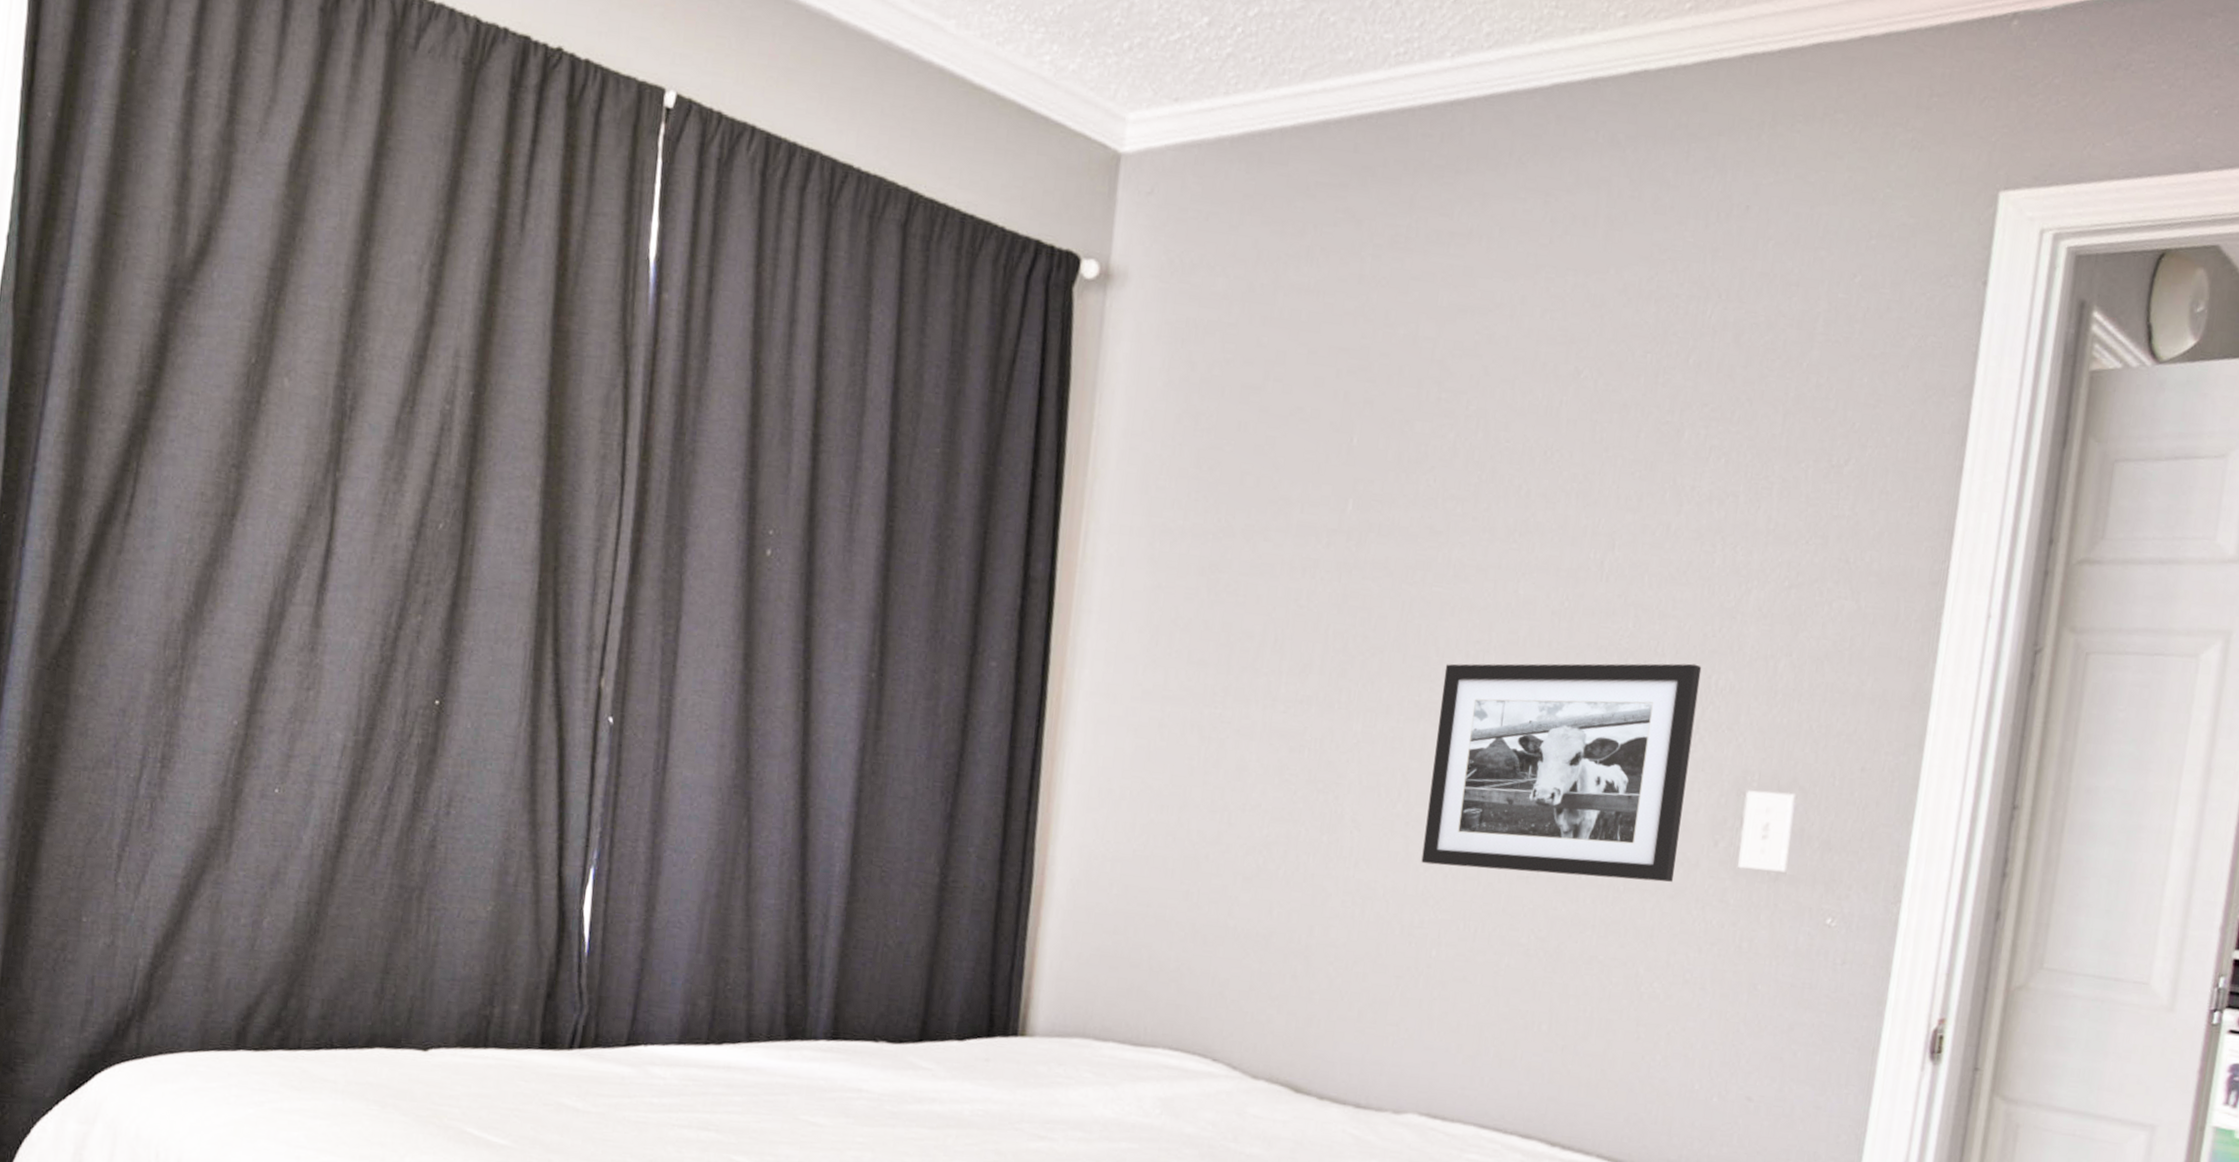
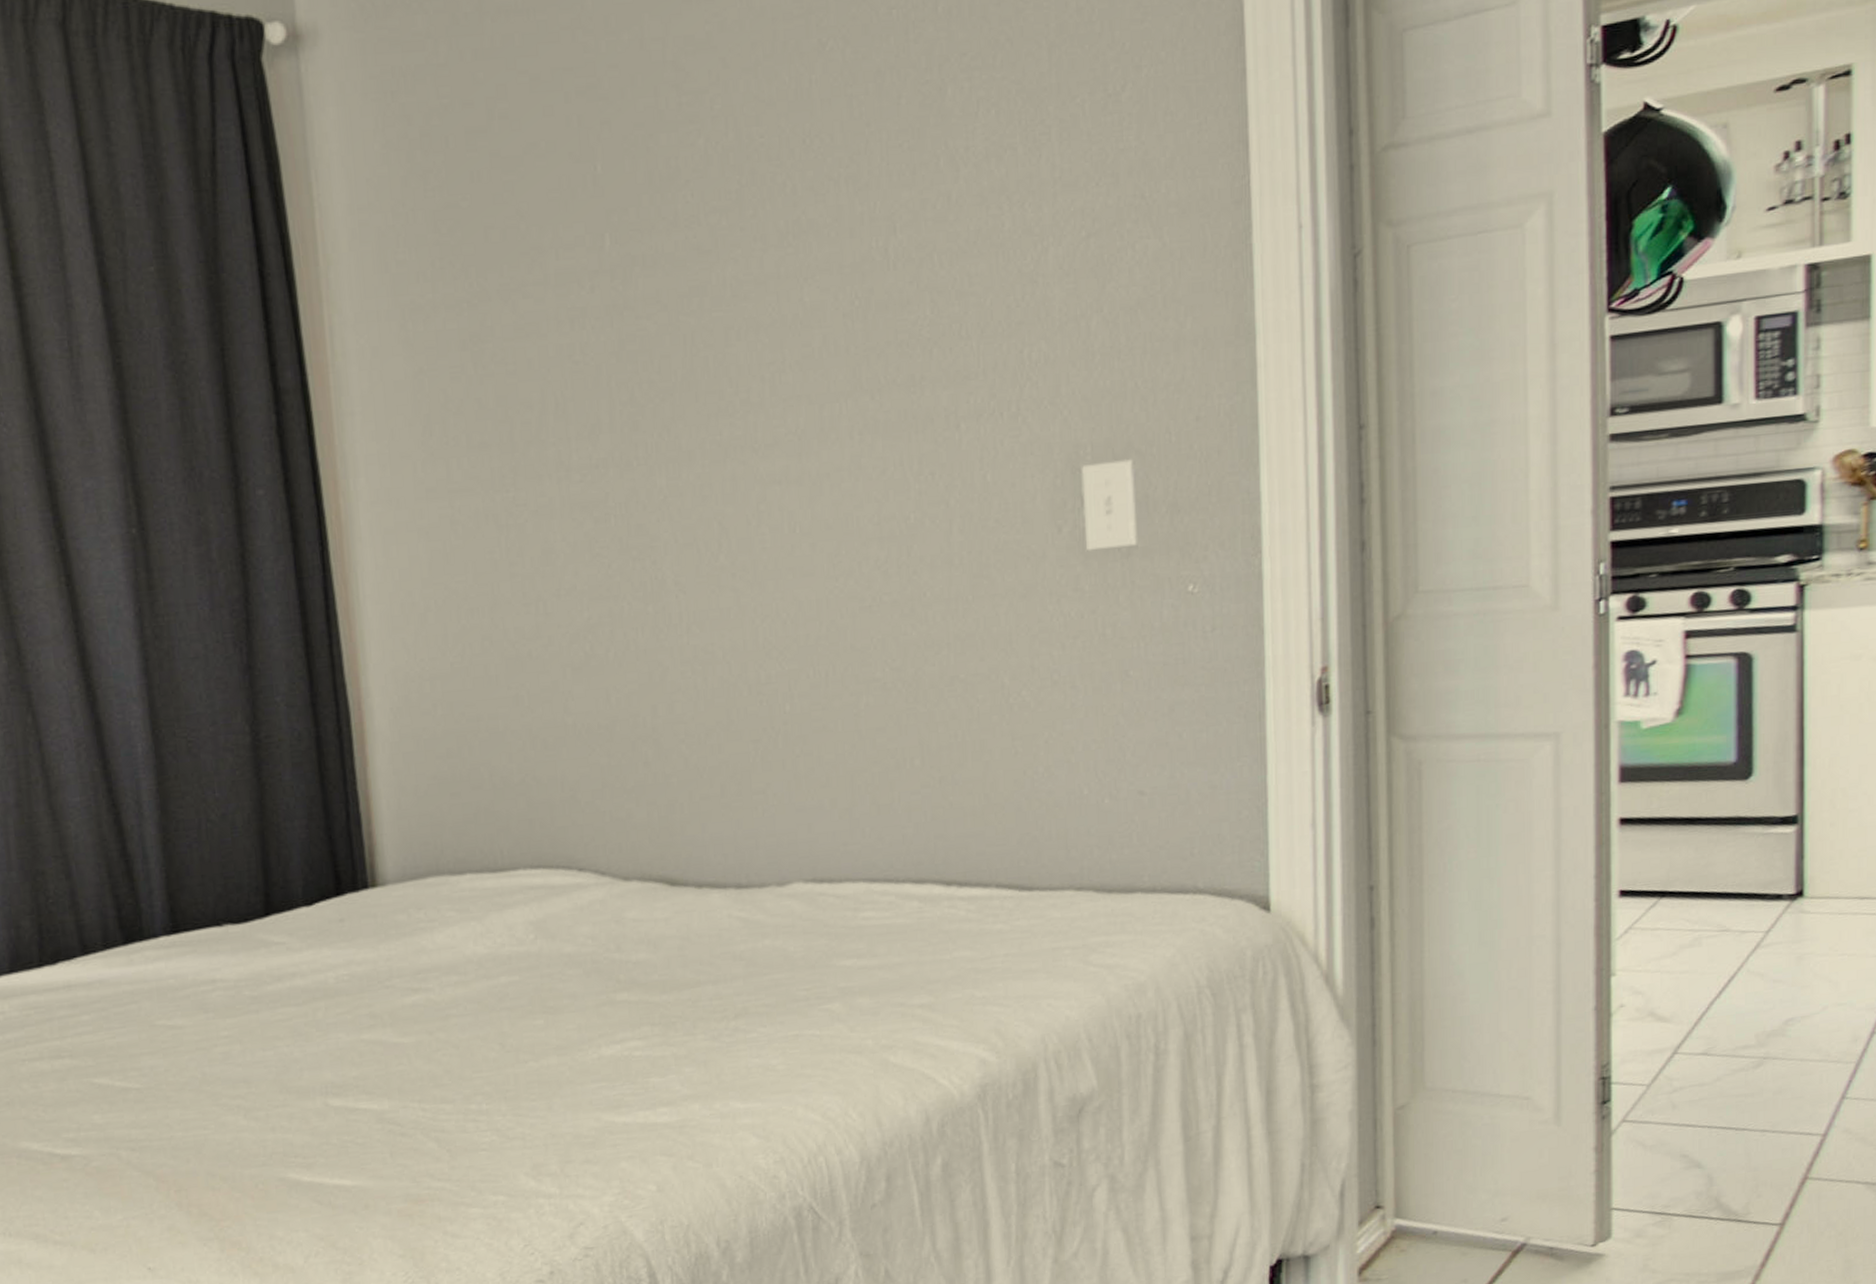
picture frame: present [1421,663,1702,882] -> none [742,340,1023,615]

